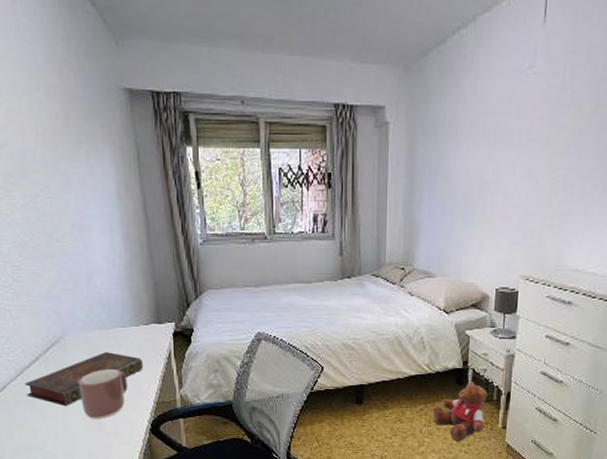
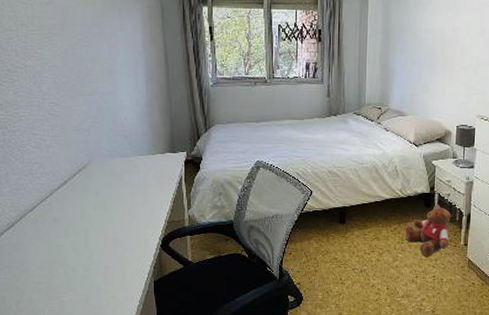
book: present [24,352,143,406] -> none [53,177,157,224]
mug: present [78,368,128,419] -> none [100,191,143,236]

